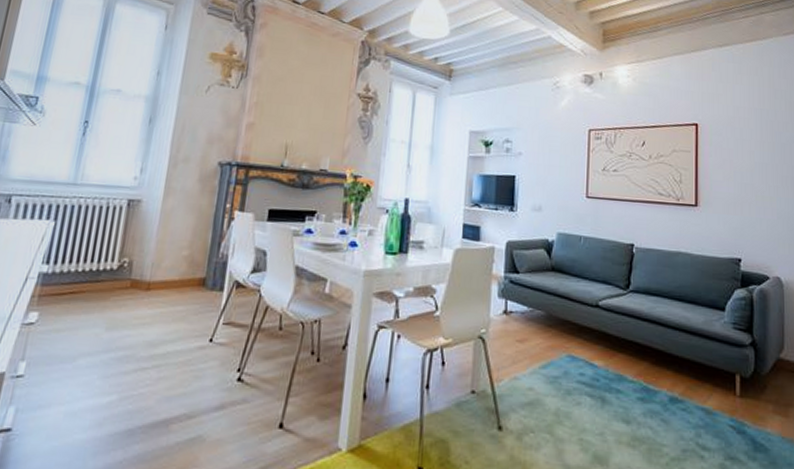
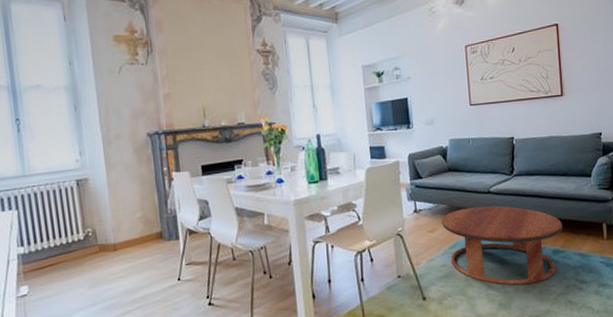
coffee table: none [535,320,684,437] -> present [442,205,563,285]

